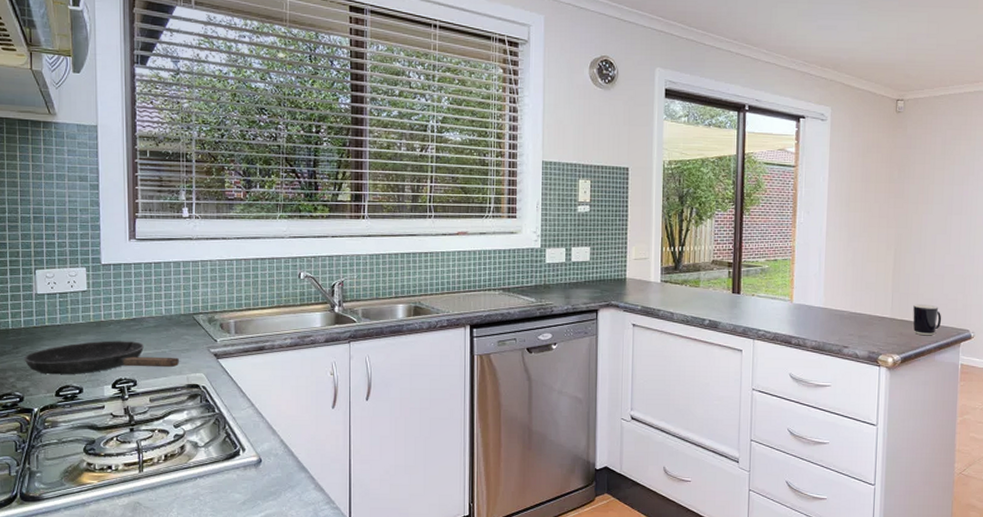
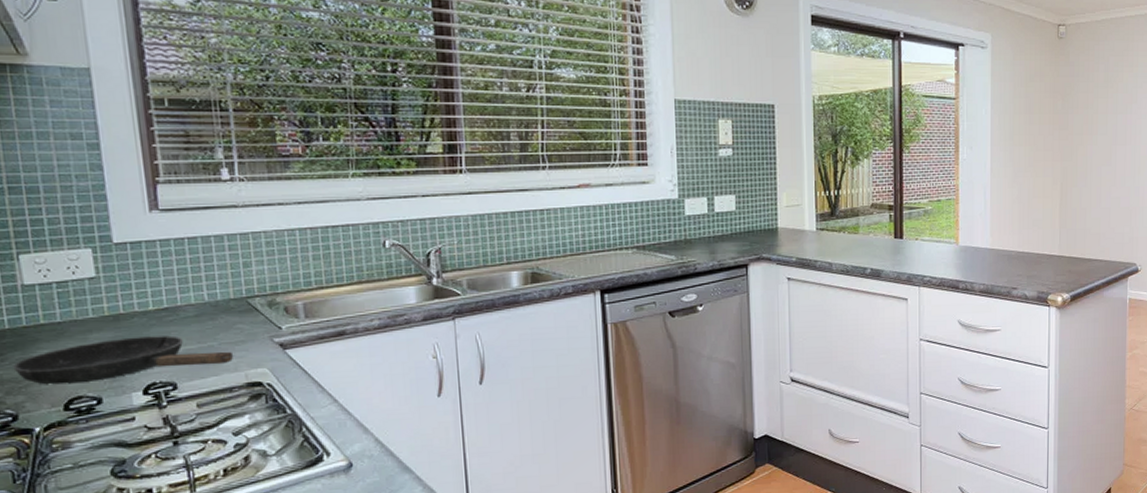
mug: present [913,304,942,336] -> none [1081,239,1110,272]

